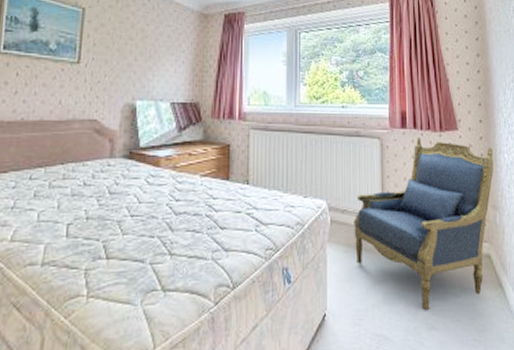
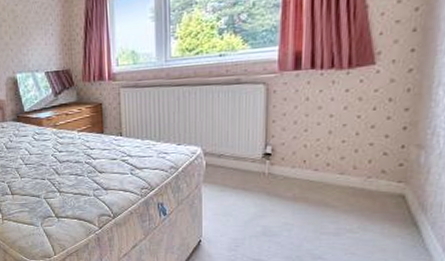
armchair: present [354,136,494,311] -> none [231,77,427,243]

